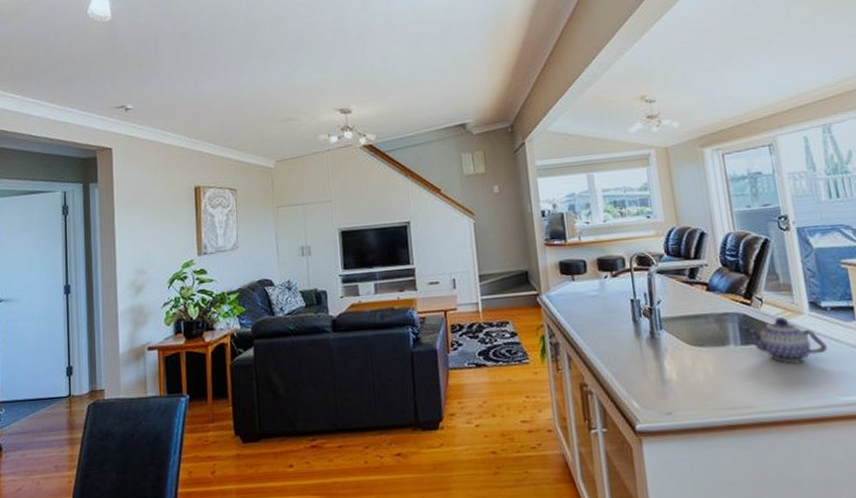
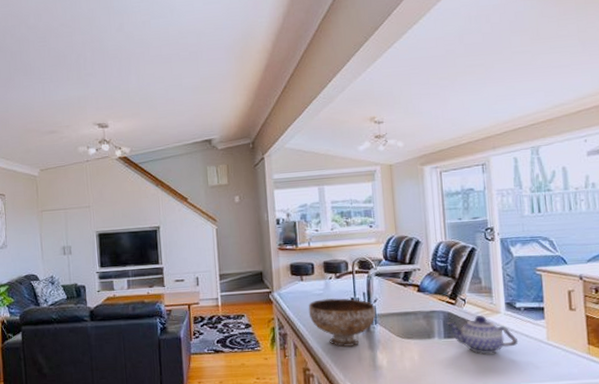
bowl: none [582,300,661,357] -> present [308,298,376,347]

